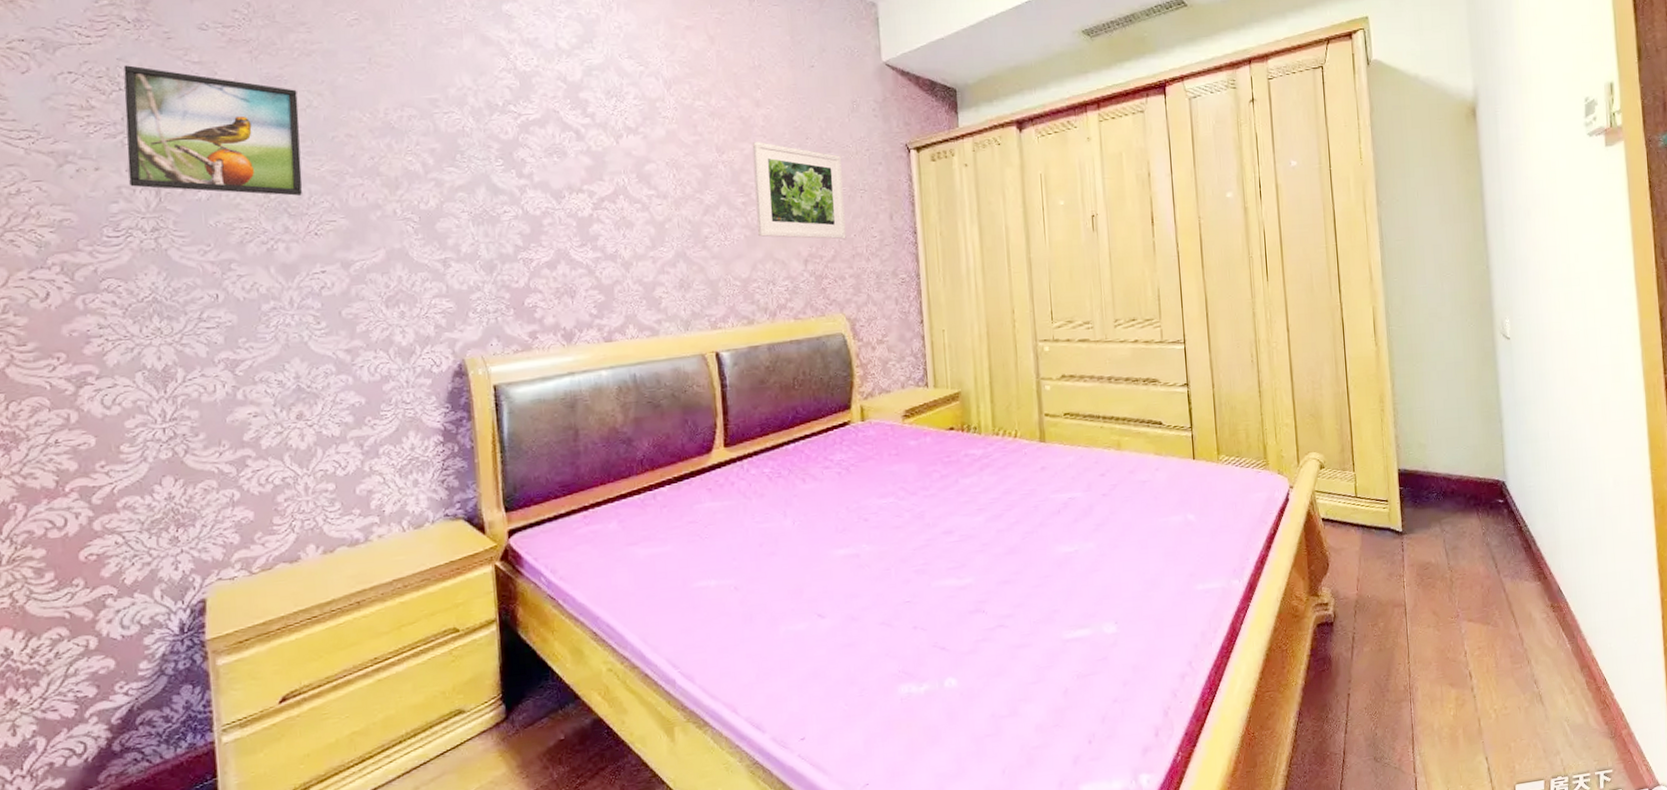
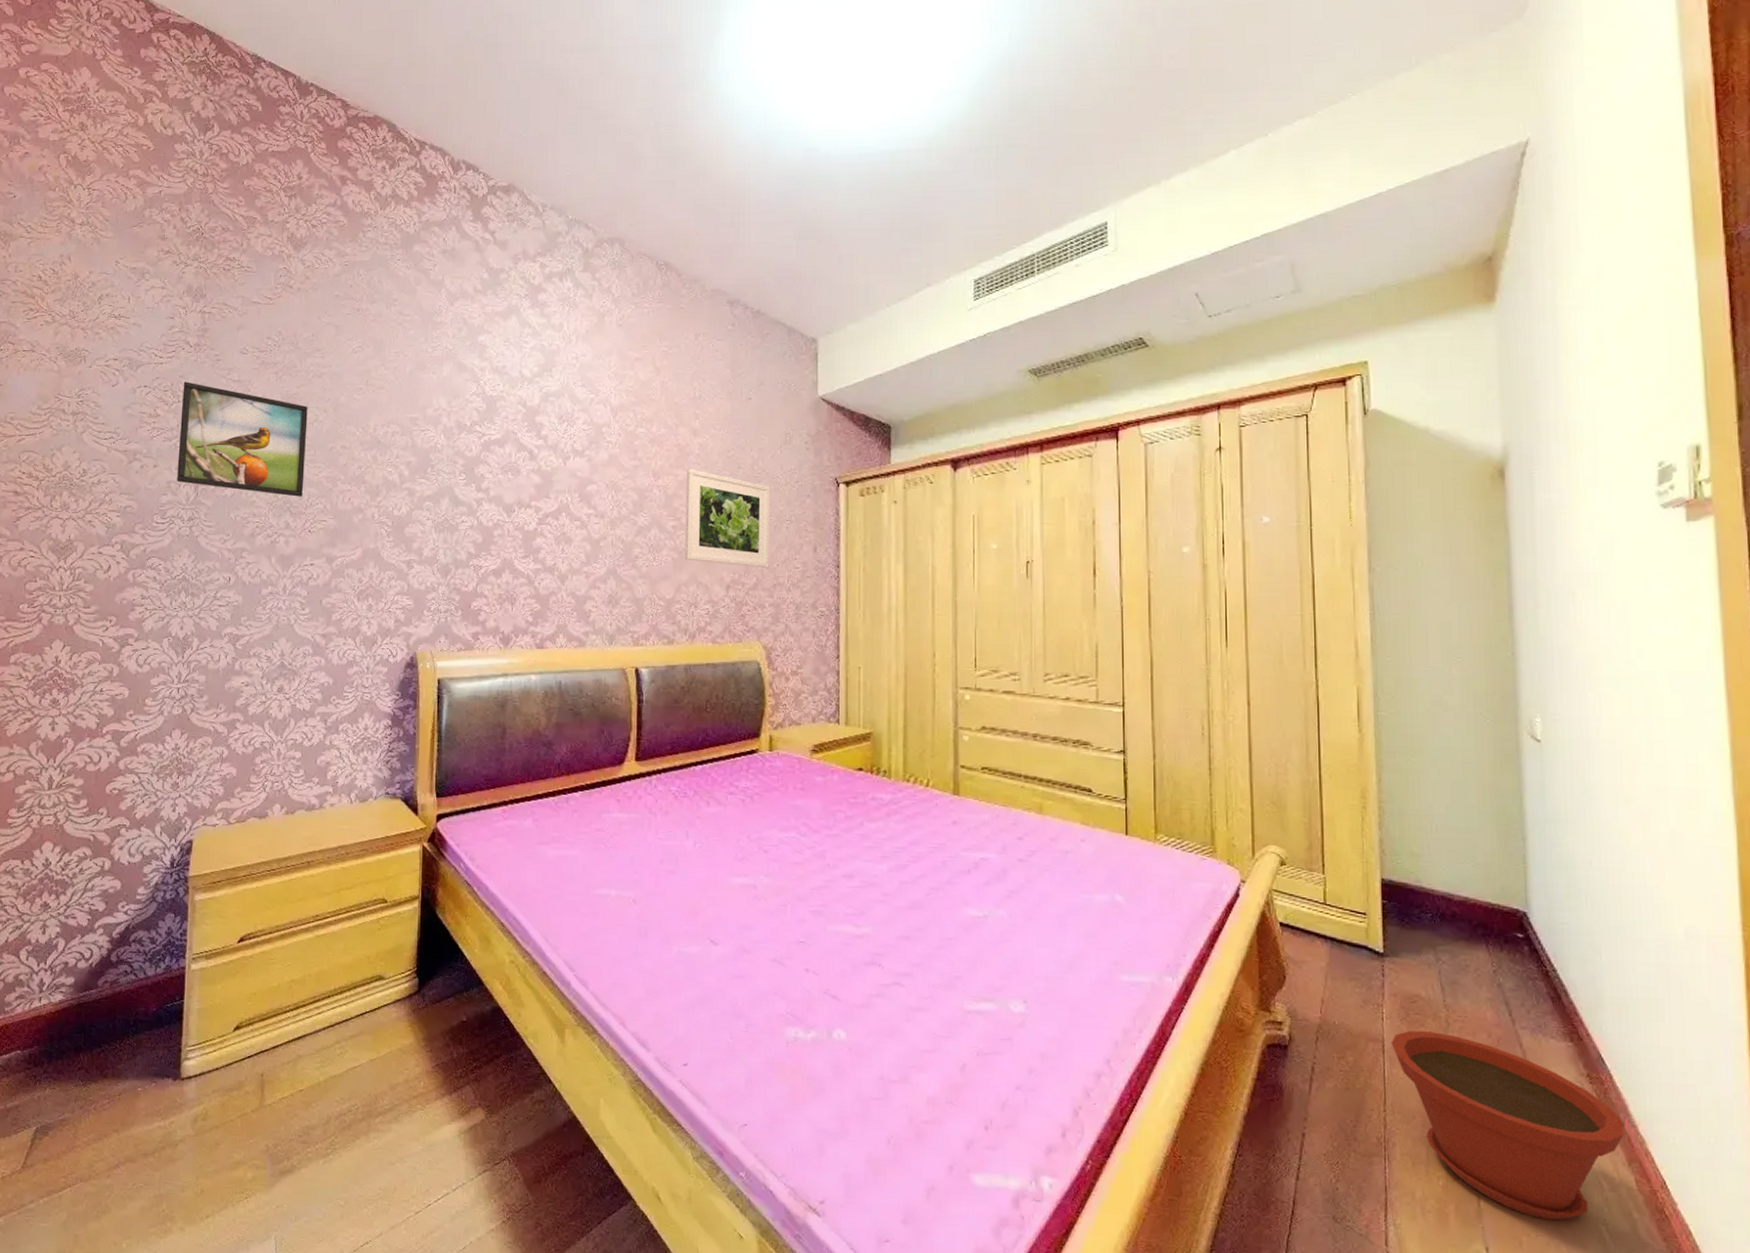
plant pot: none [1410,590,1578,726] -> present [1390,1031,1625,1221]

